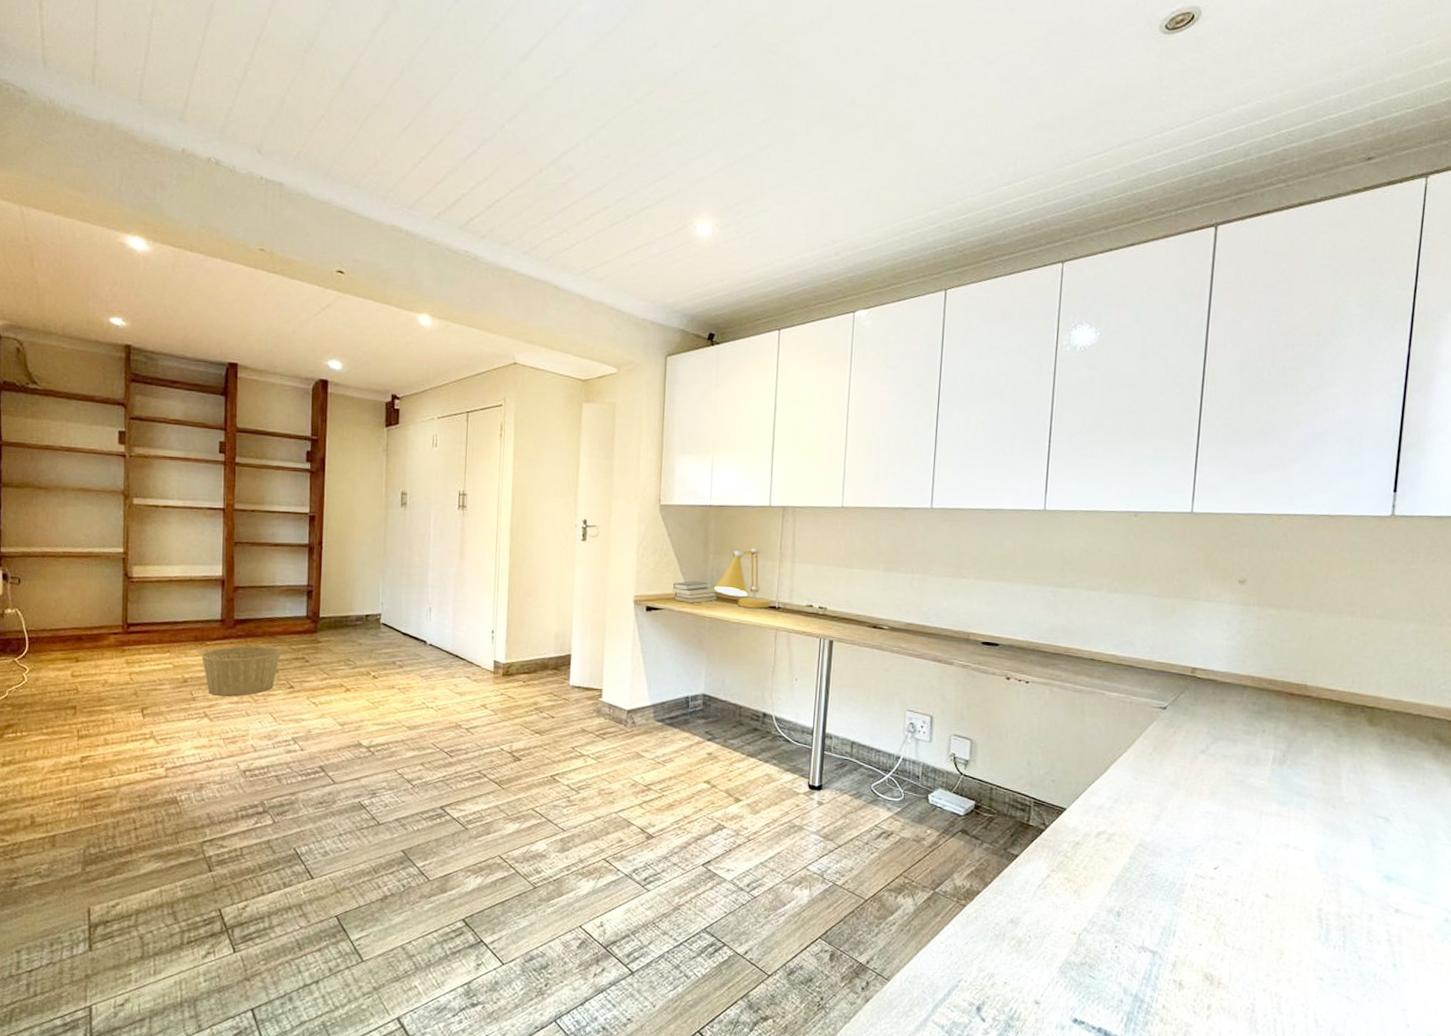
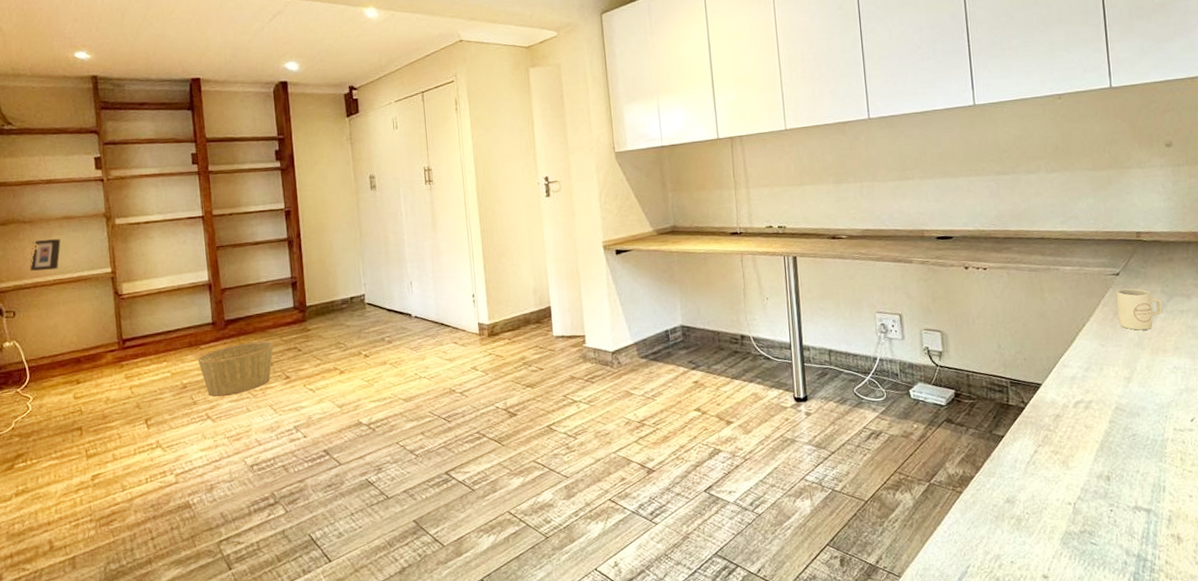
picture frame: none [40,509,75,541] -> present [30,238,61,271]
books: present [672,581,718,604] -> none [637,219,682,242]
table lamp: present [713,547,771,609] -> none [676,179,733,238]
mug: none [1157,723,1206,770] -> present [1115,288,1163,331]

